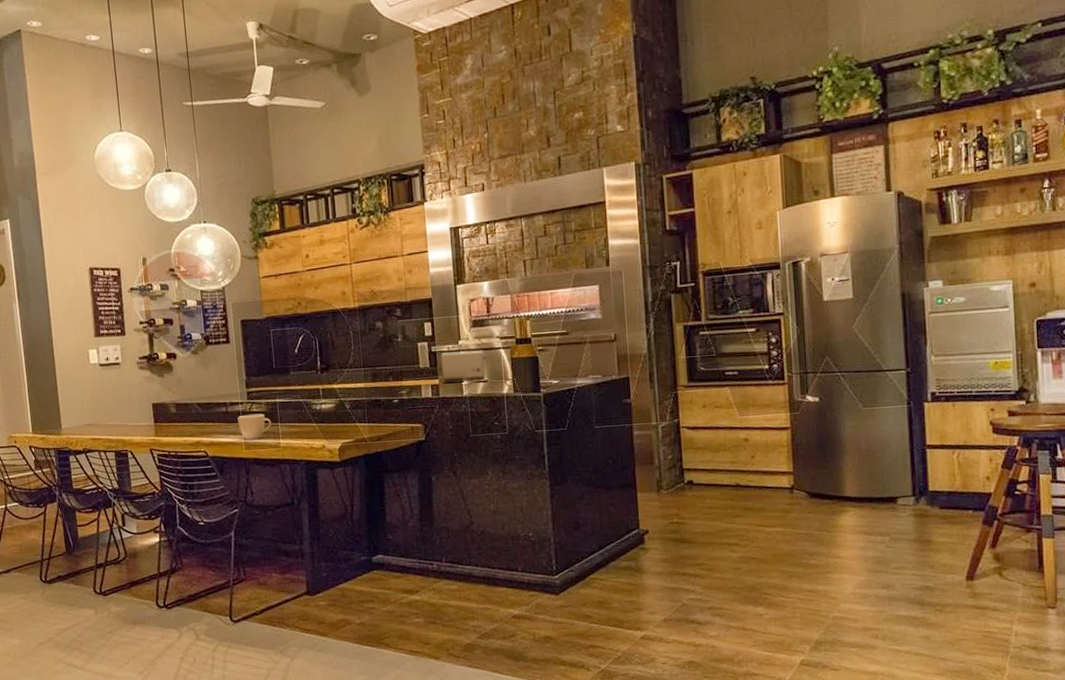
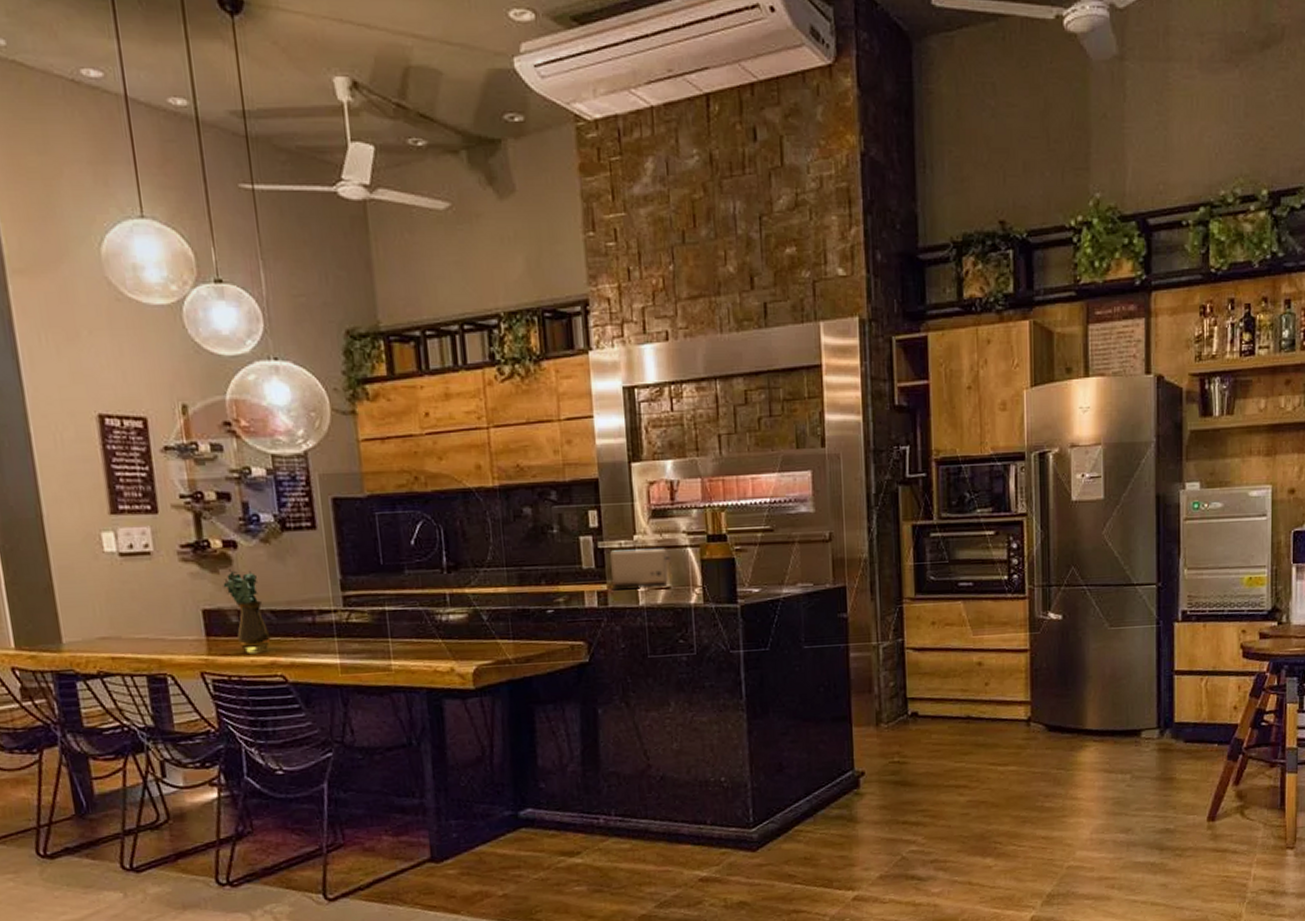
vase: none [166,374,197,436] -> present [223,569,271,655]
cup: present [237,413,271,440] -> none [329,625,378,661]

